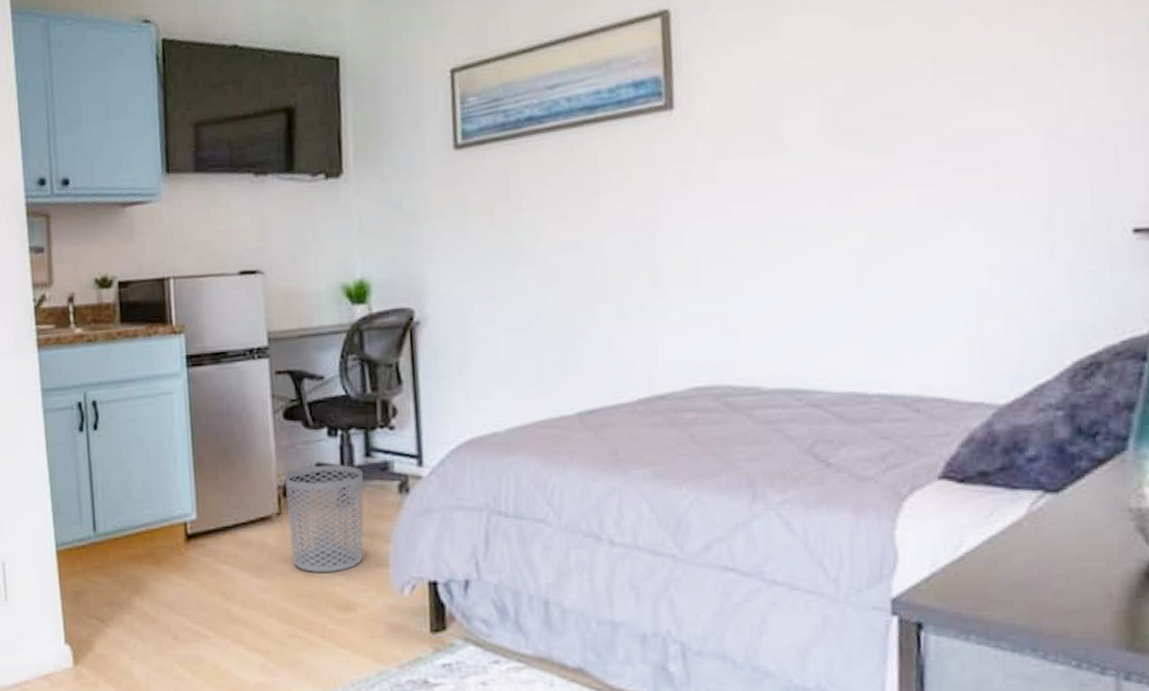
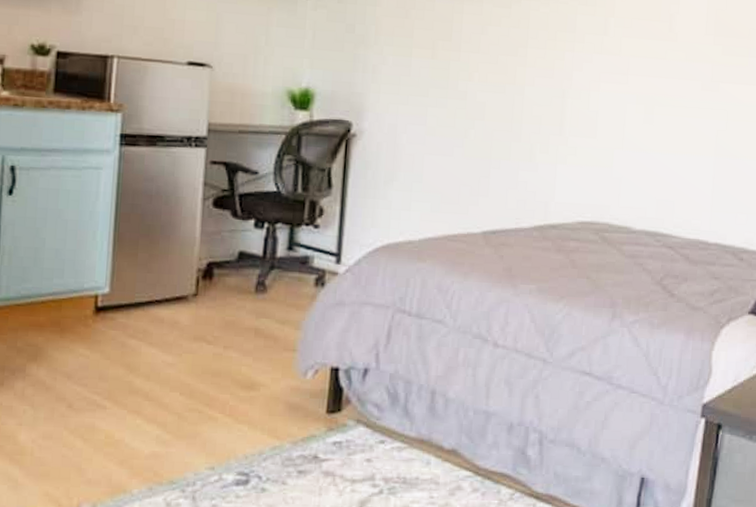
waste bin: present [285,464,364,573] -> none [203,253,283,354]

